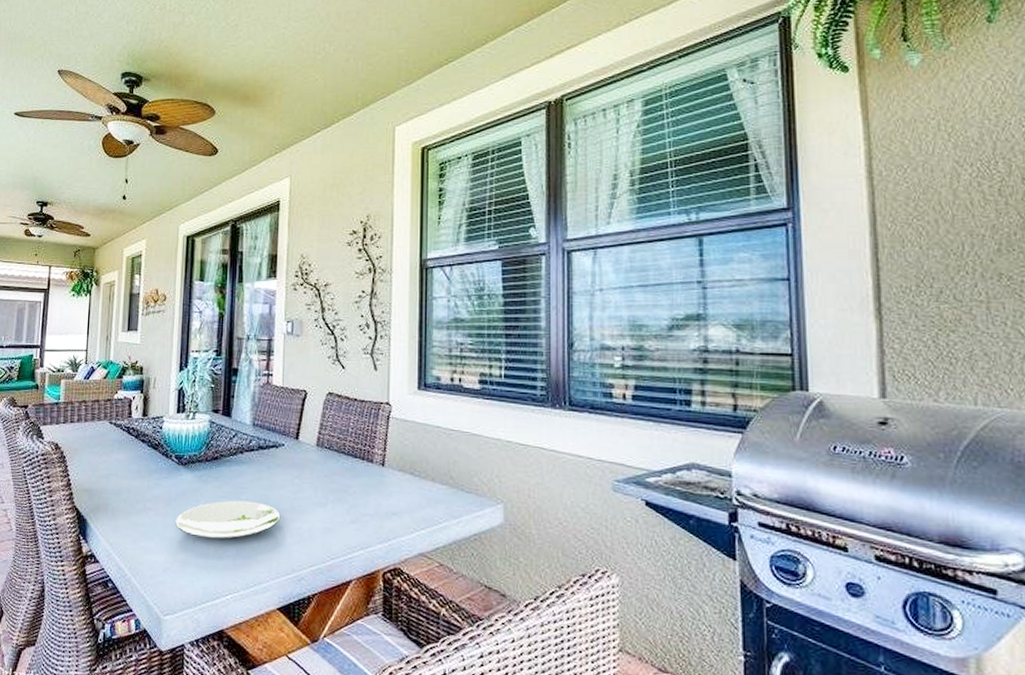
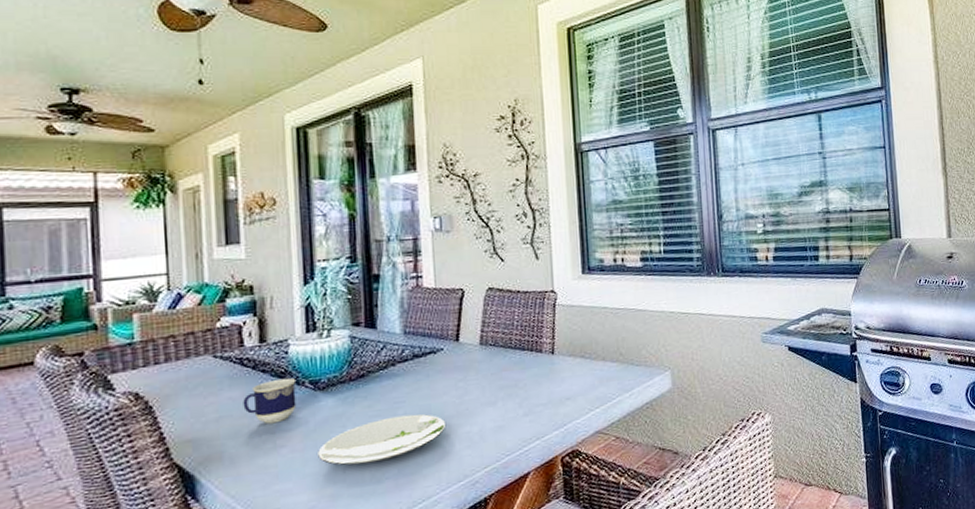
cup: none [126,449,166,488] -> present [243,377,297,424]

